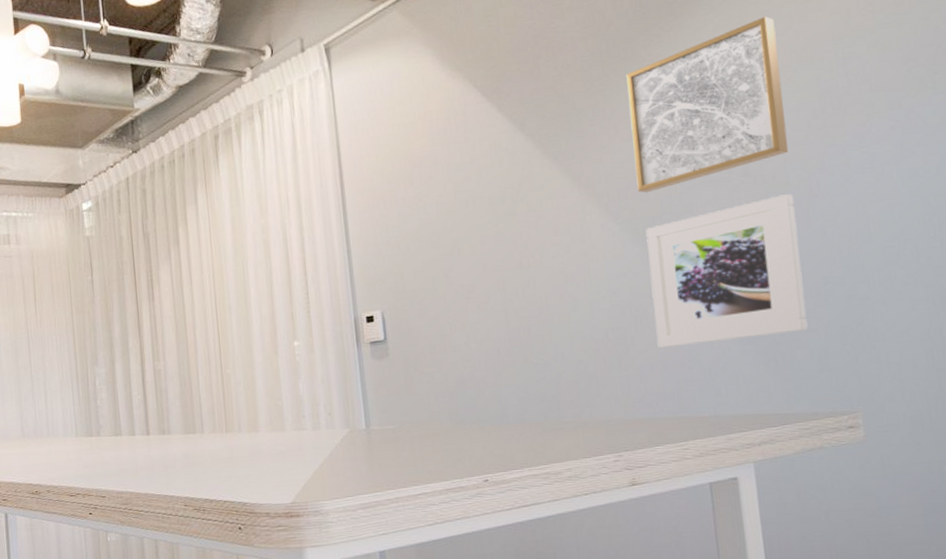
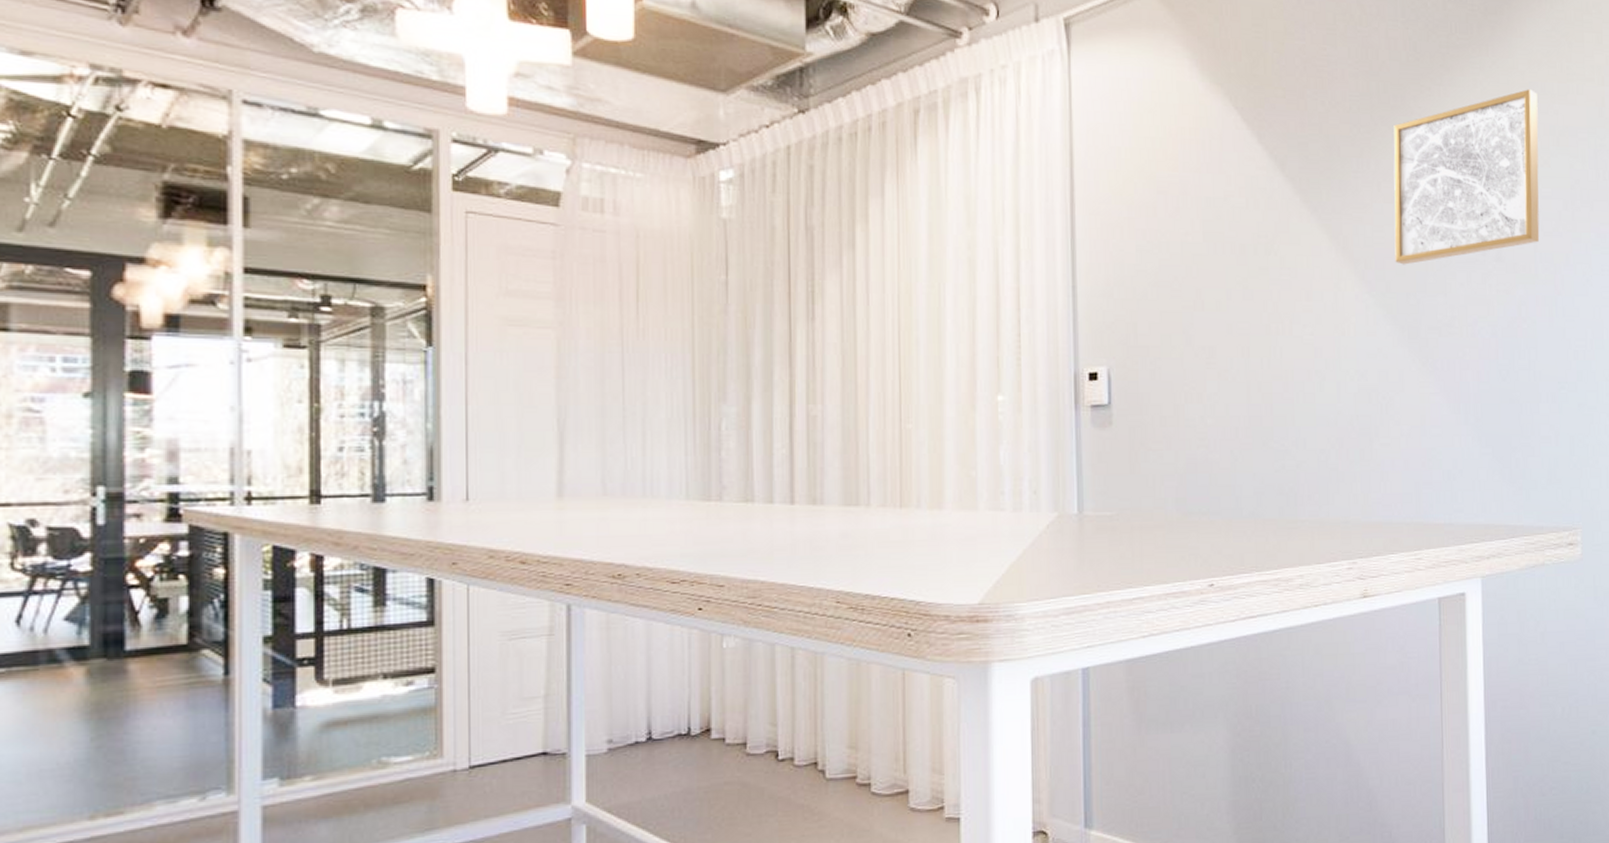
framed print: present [645,194,808,348] -> none [1399,287,1542,442]

